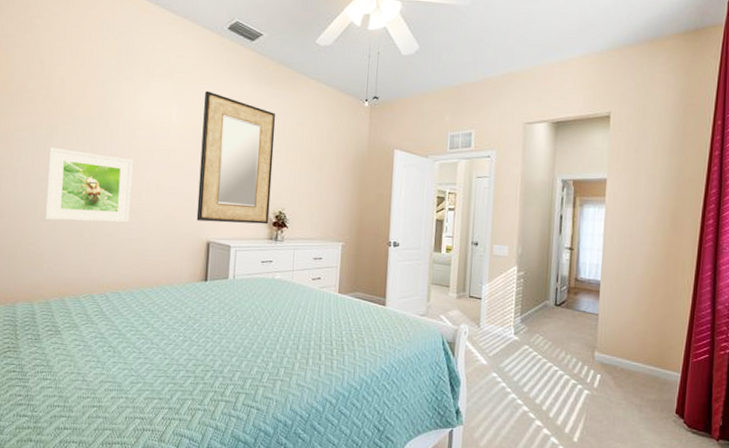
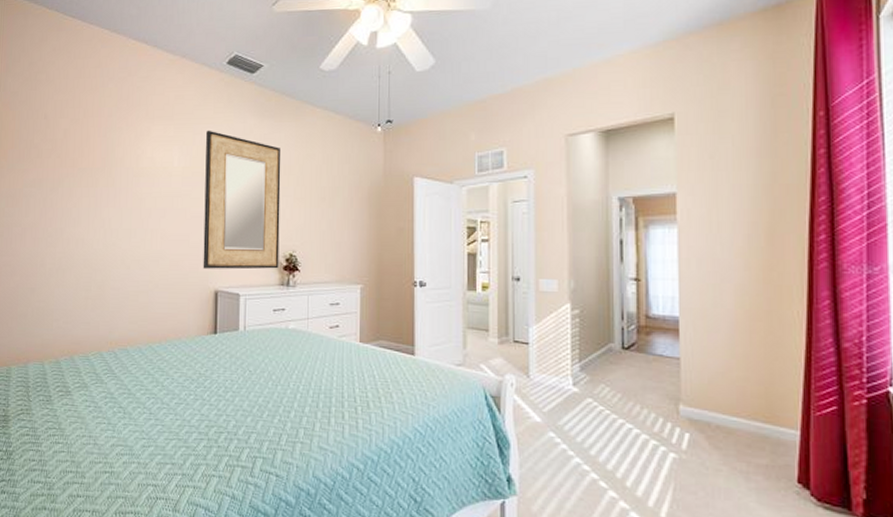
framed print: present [45,146,134,223] -> none [53,200,137,276]

